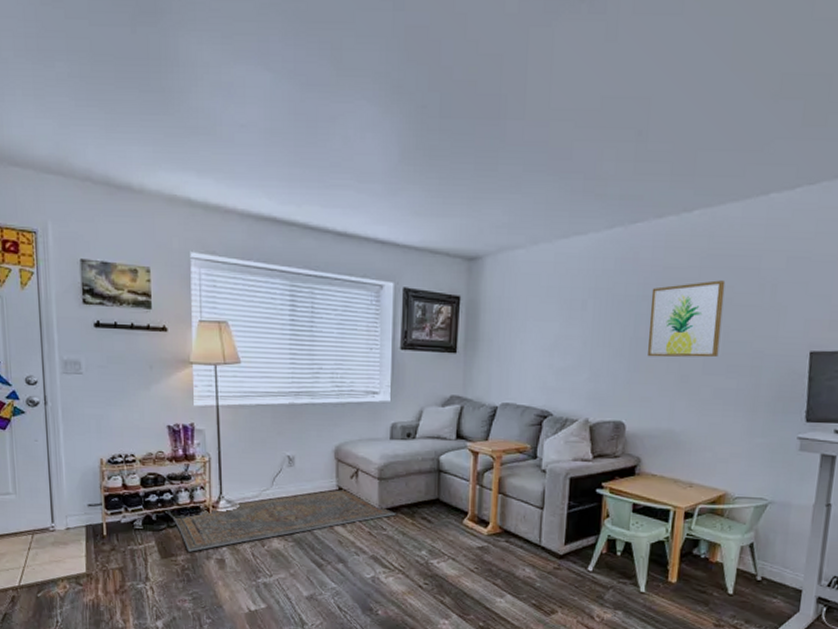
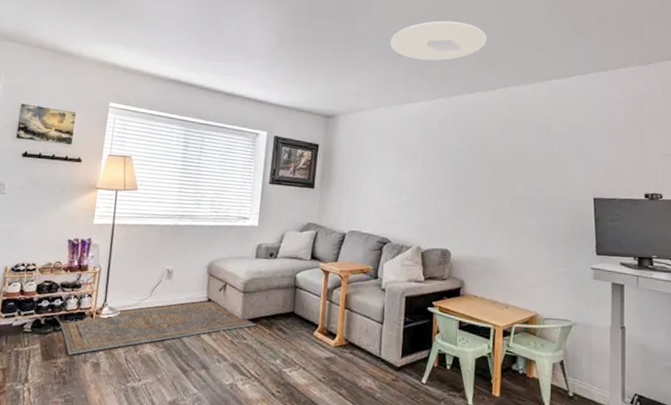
ceiling light: none [551,113,685,174] -> present [390,20,487,61]
wall art: present [647,280,726,358] -> none [466,140,524,200]

